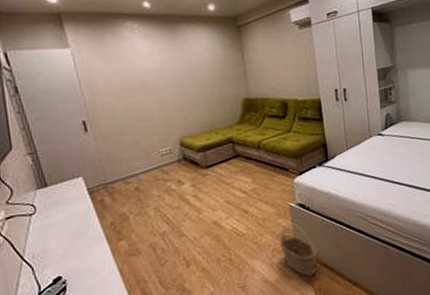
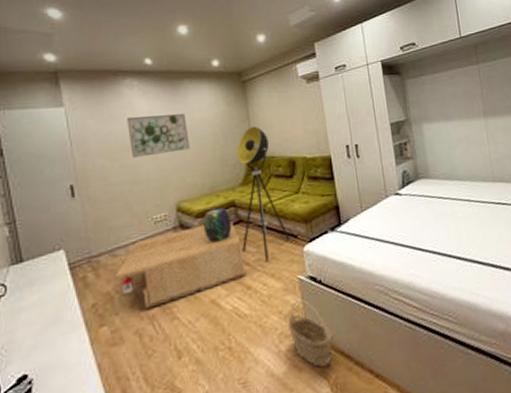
coffee table: none [128,155,243,227] -> present [114,221,246,309]
wall art: none [130,57,190,97] -> present [127,114,190,158]
decorative urn: none [204,144,230,174] -> present [202,208,232,243]
floor lamp: none [233,69,282,190] -> present [237,126,290,261]

